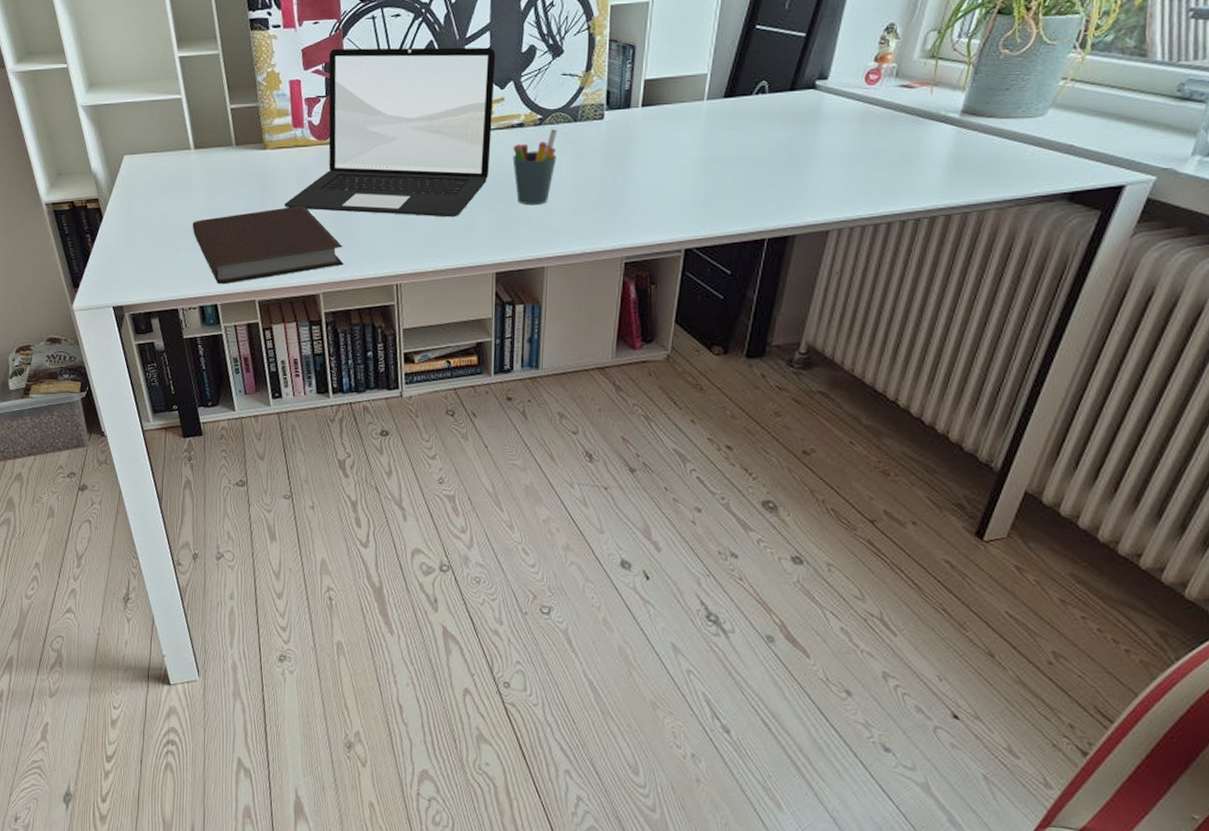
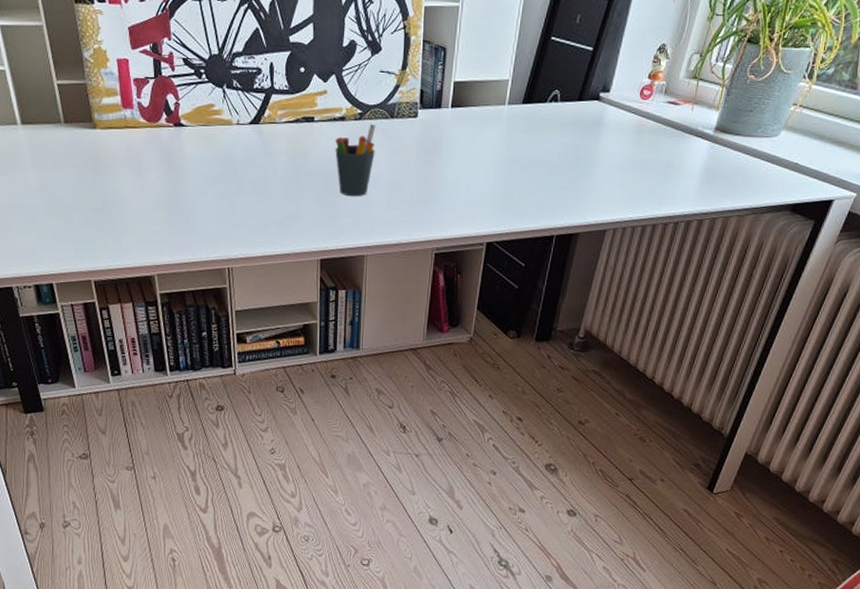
notebook: present [192,206,344,285] -> none [23,187,177,264]
laptop: present [283,47,496,218] -> none [116,29,319,205]

